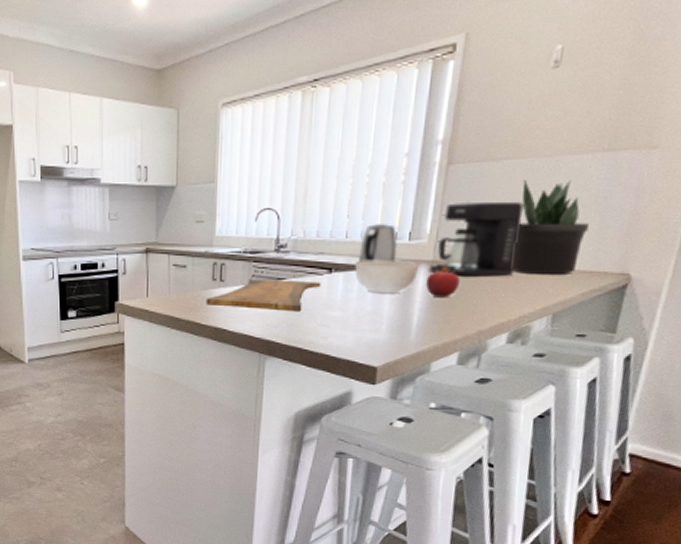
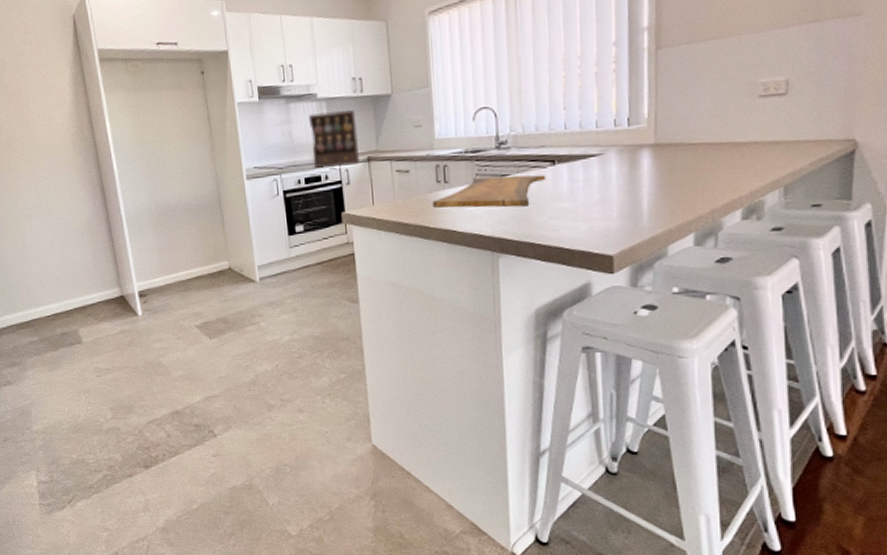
spice rack: none [89,198,139,256] -> present [308,109,359,168]
bowl: present [354,260,420,294] -> none [577,146,642,182]
kettle: present [359,224,398,262] -> none [580,112,619,152]
fruit: present [426,268,461,298] -> none [651,149,686,180]
coffee maker: present [429,203,524,277] -> none [653,79,738,157]
planter: present [511,180,589,276] -> none [733,53,806,149]

